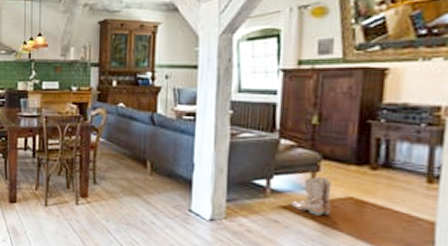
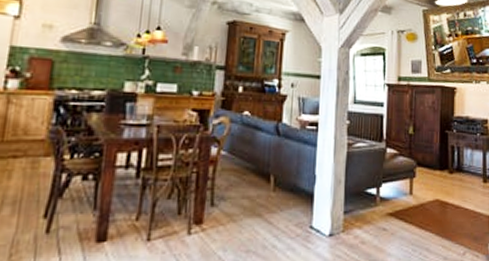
boots: present [289,176,332,216] -> none [394,182,424,219]

